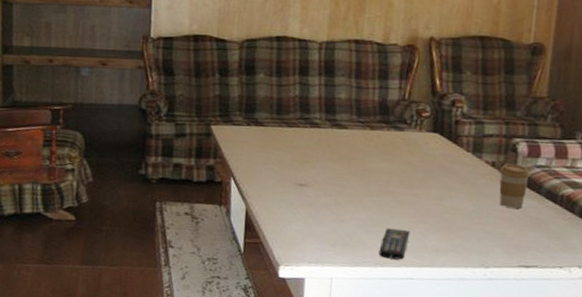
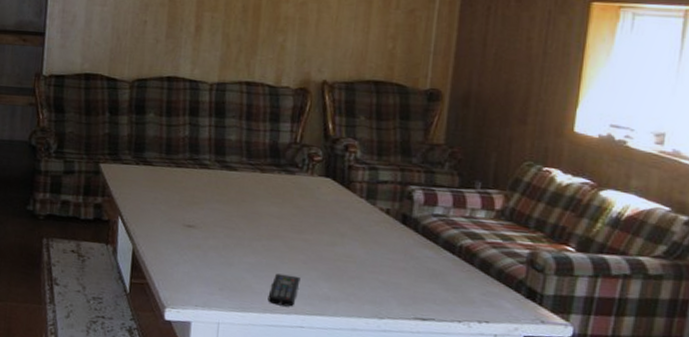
coffee cup: present [499,164,530,208] -> none [394,211,427,258]

